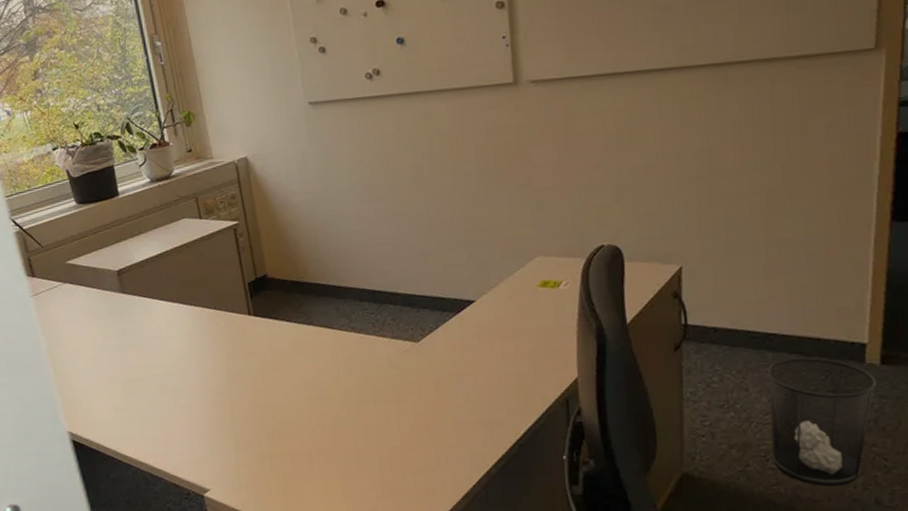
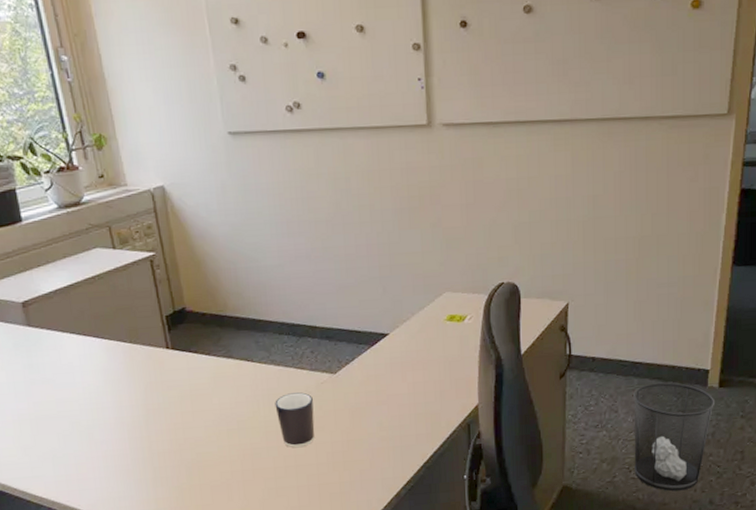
mug: none [355,361,397,419] -> present [275,392,315,448]

